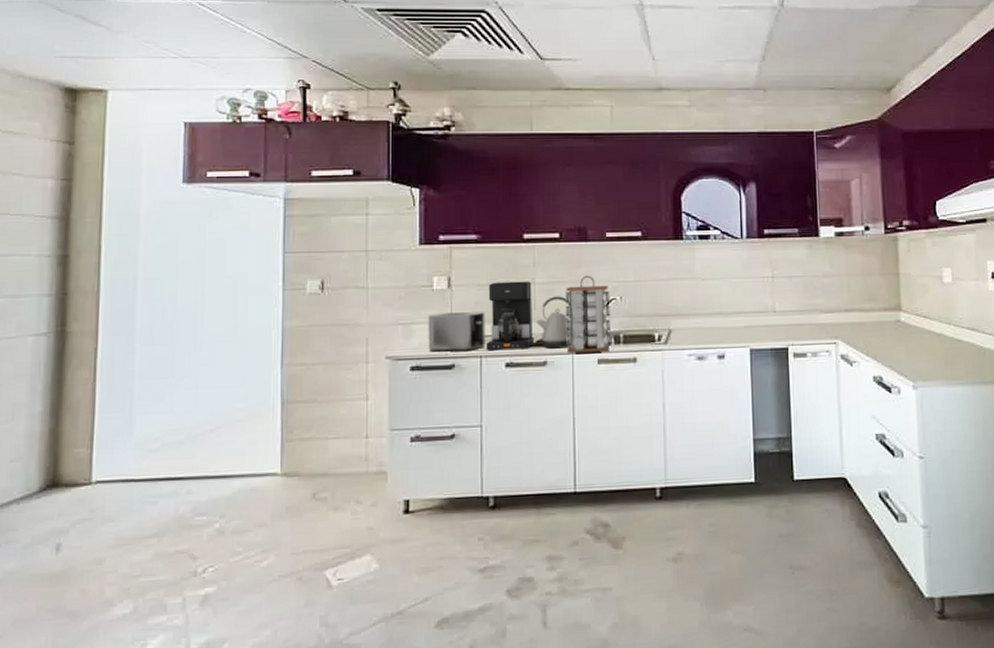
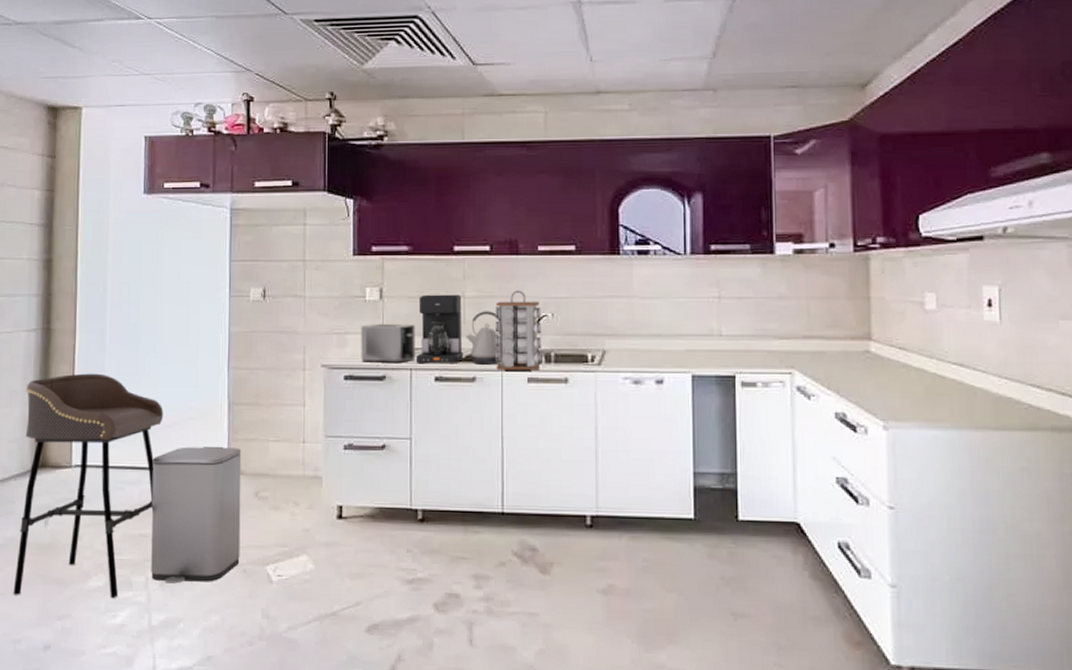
bar stool: none [13,378,205,636] -> present [13,373,164,598]
pedal bin: none [189,448,297,602] -> present [151,446,242,584]

